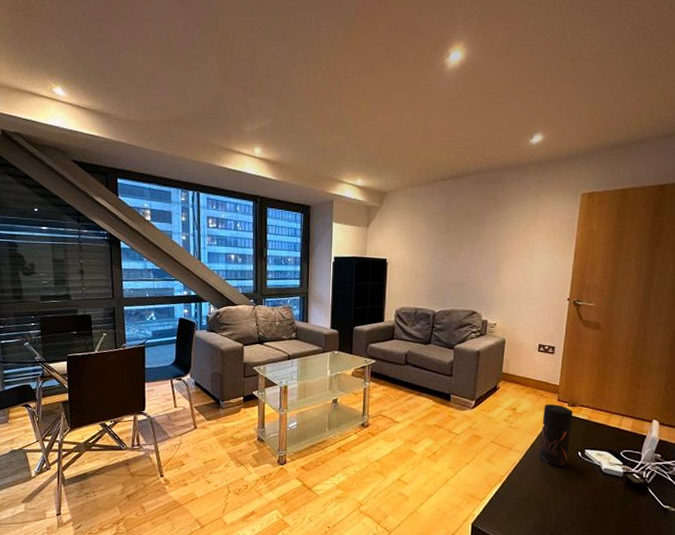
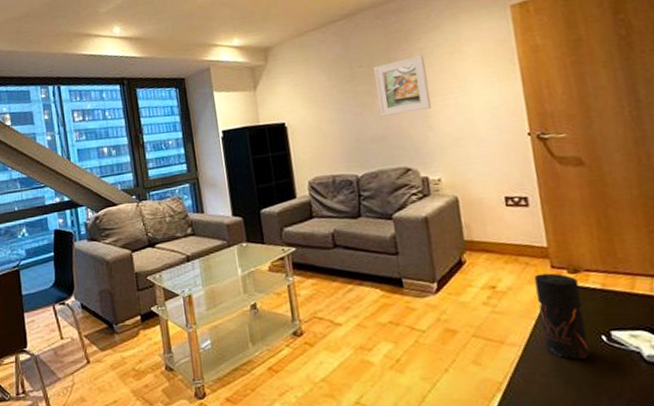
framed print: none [463,222,507,268] -> present [374,55,431,116]

